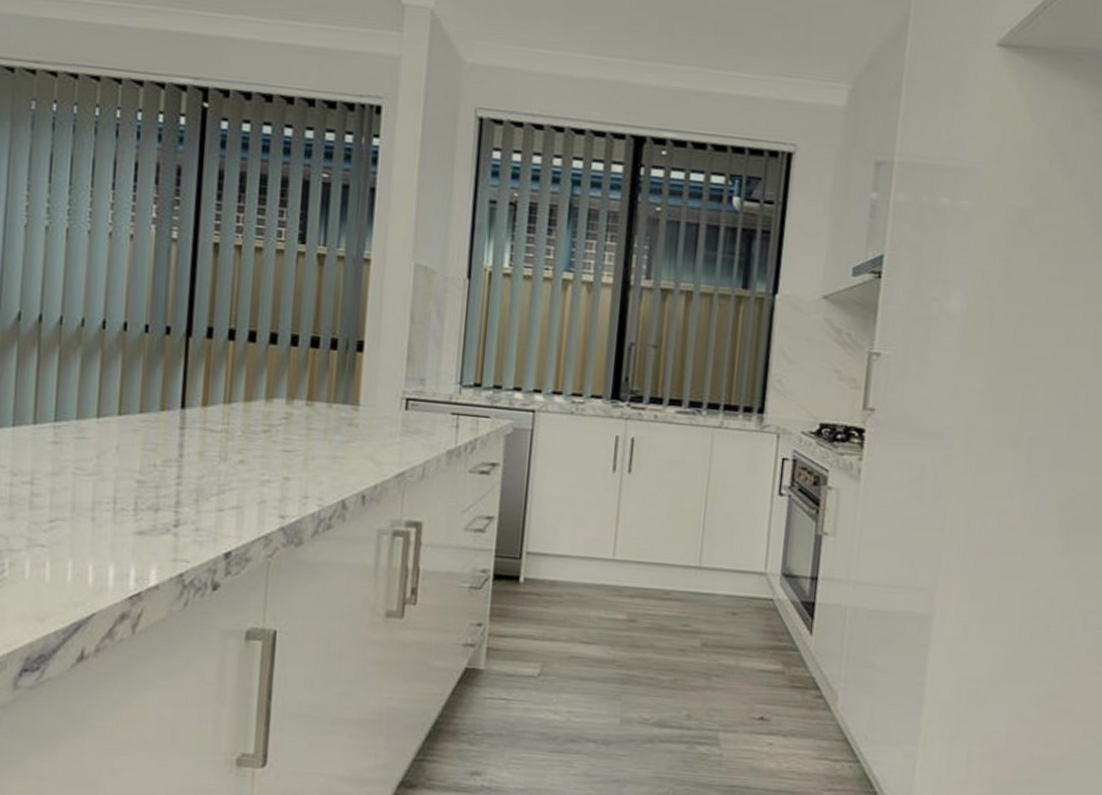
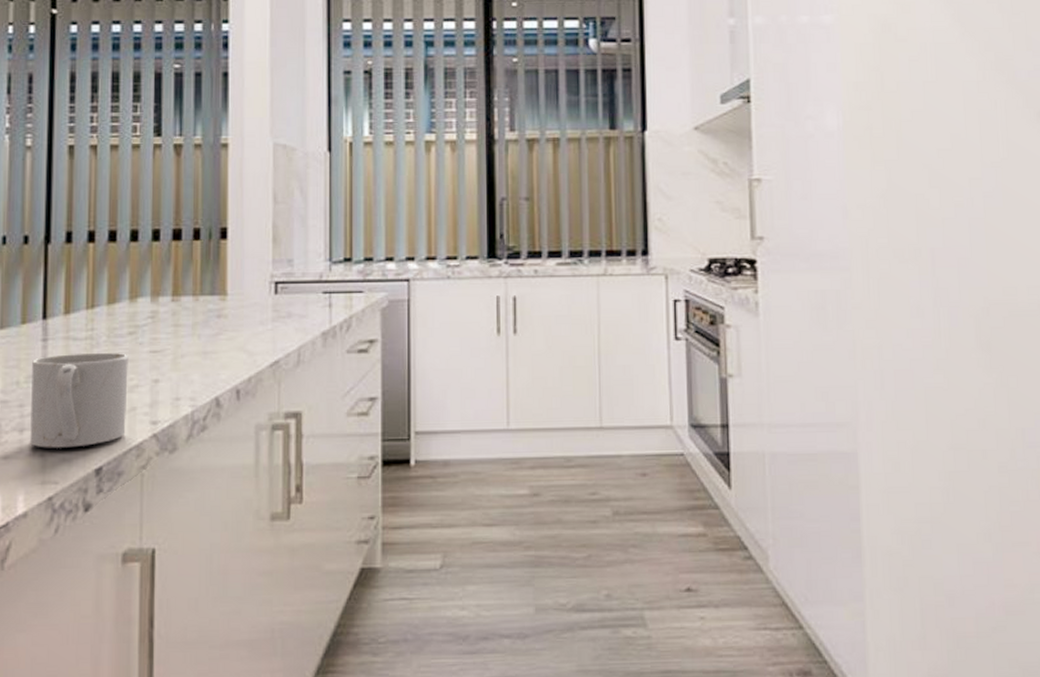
mug: none [164,444,262,531] -> present [30,353,129,448]

